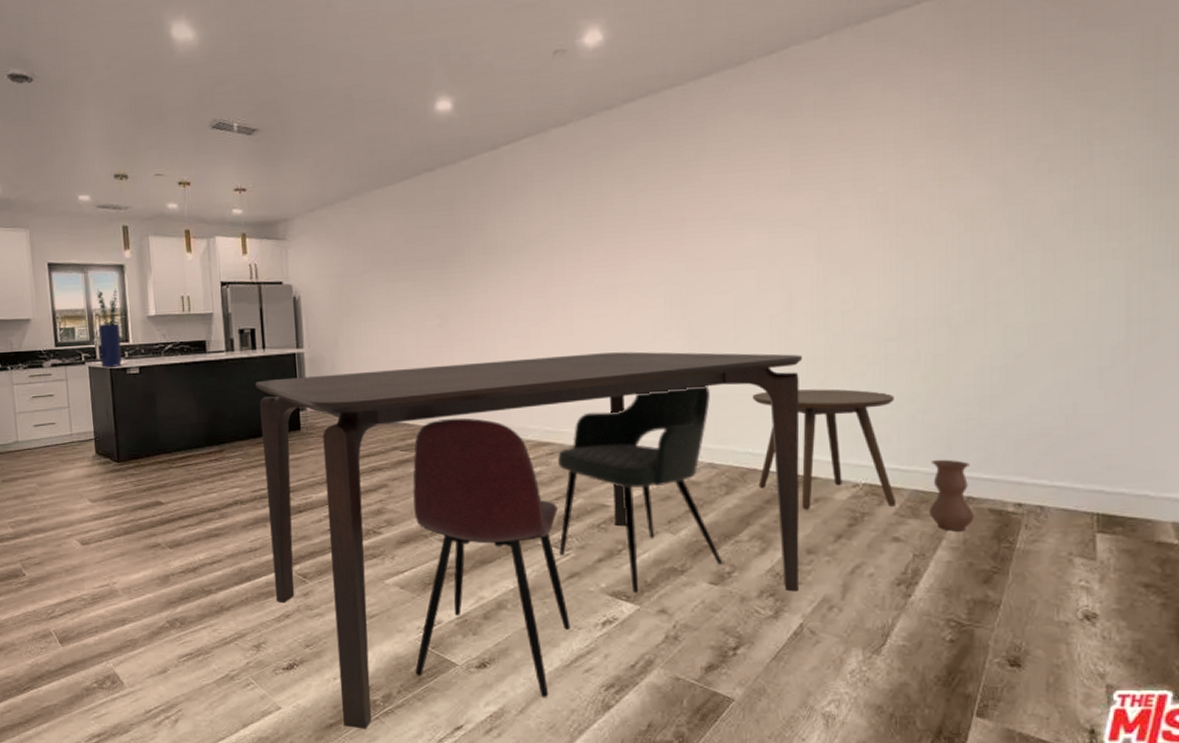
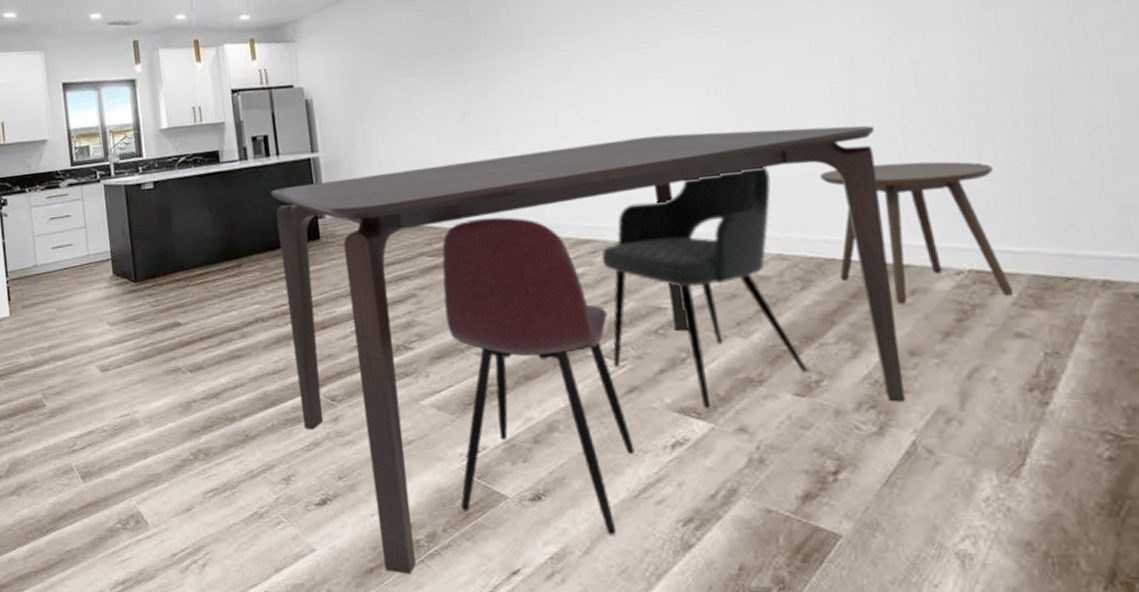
vase: present [95,288,122,367] -> none [108,103,136,184]
vase: present [928,459,974,531] -> none [1050,236,1117,323]

